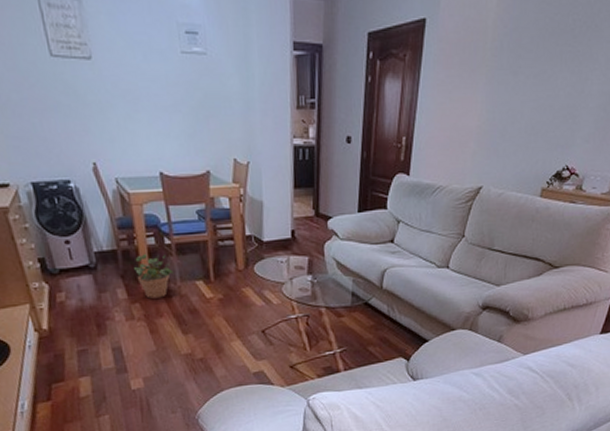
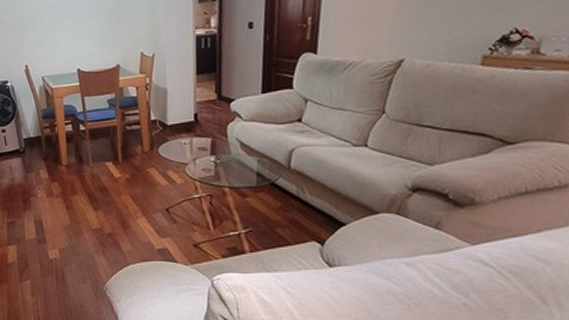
potted plant: present [133,254,174,299] -> none [53,139,87,178]

